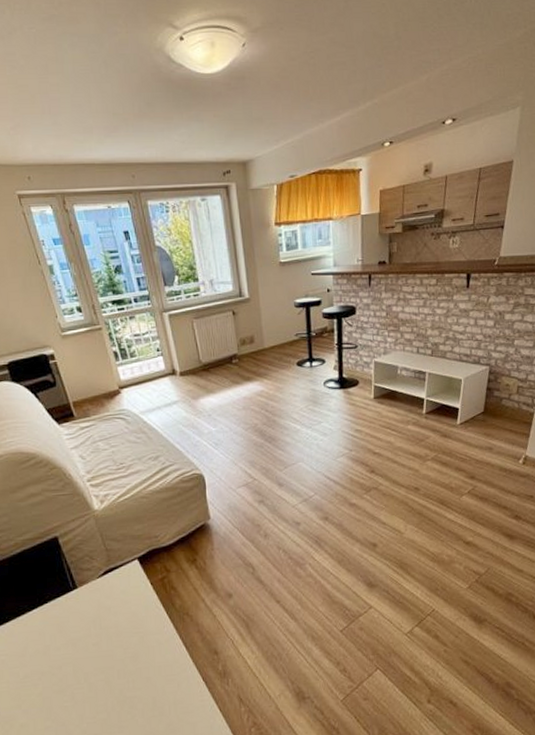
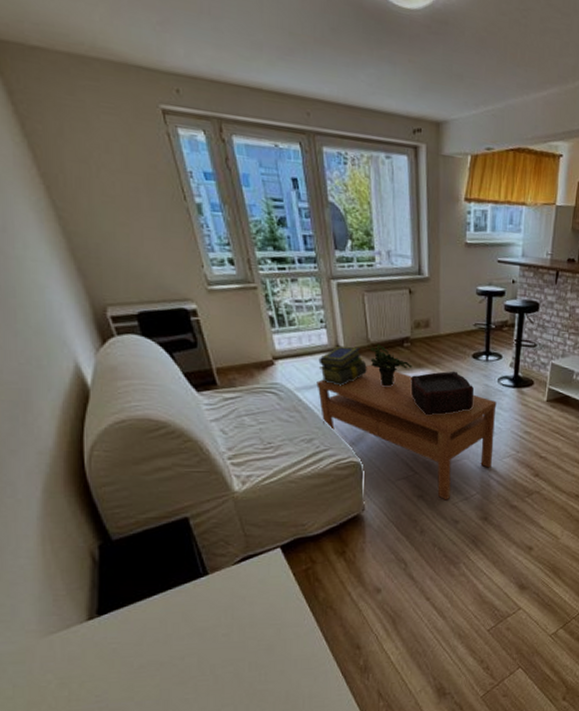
stack of books: none [158,369,201,406] -> present [318,345,367,386]
coffee table: none [158,383,327,504] -> present [316,364,497,500]
potted plant: none [203,364,242,401] -> present [370,344,412,386]
decorative container: none [241,380,303,424] -> present [410,371,474,416]

